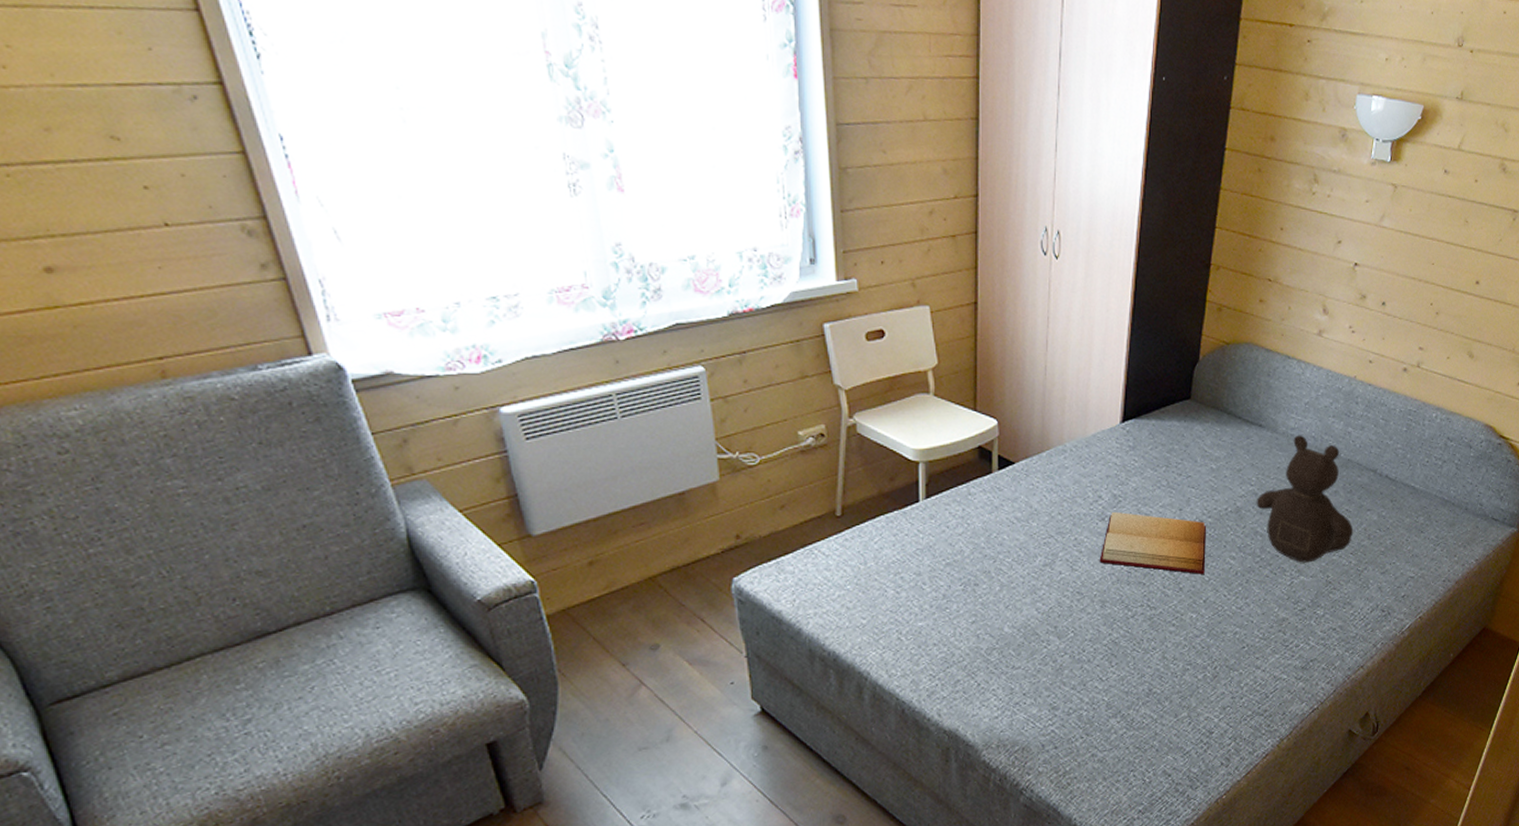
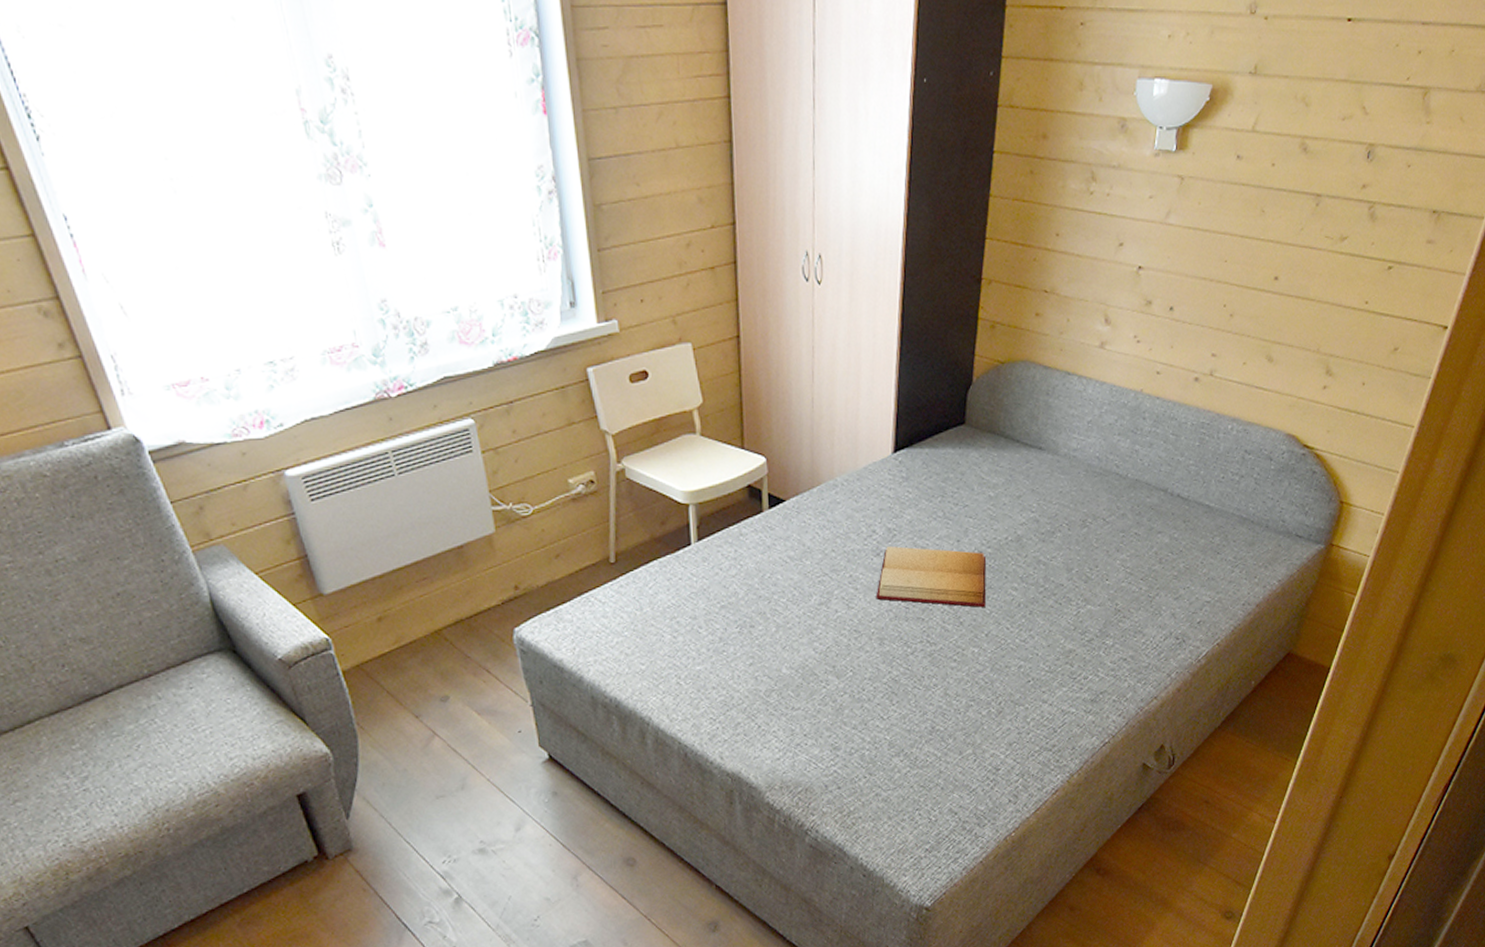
teddy bear: present [1256,435,1354,563] -> none [1038,456,1144,591]

